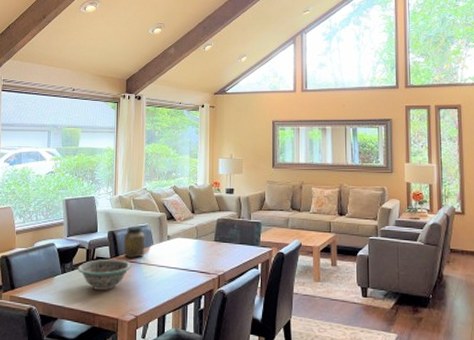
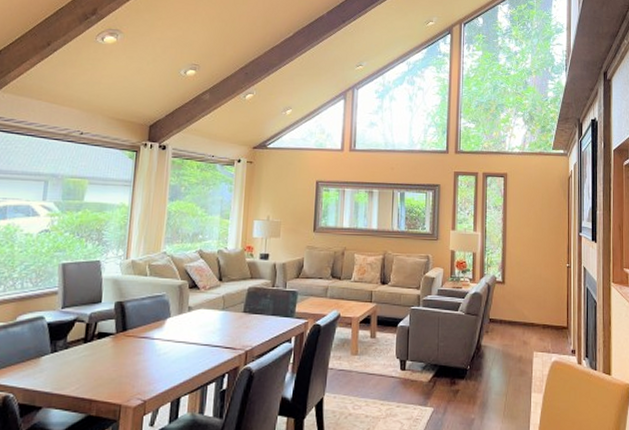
decorative bowl: present [77,258,132,291] -> none [72,334,143,373]
jar: present [123,225,145,259] -> none [133,295,162,334]

